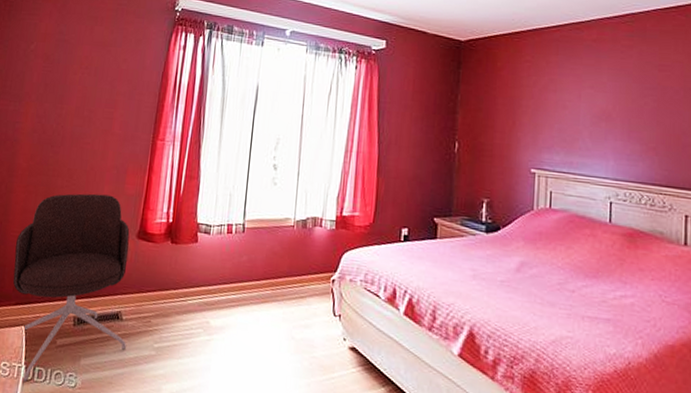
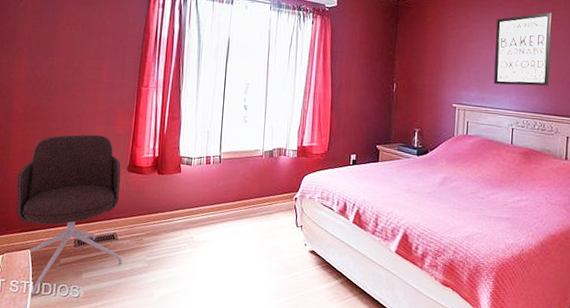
wall art: none [584,56,660,149] -> present [493,12,553,86]

